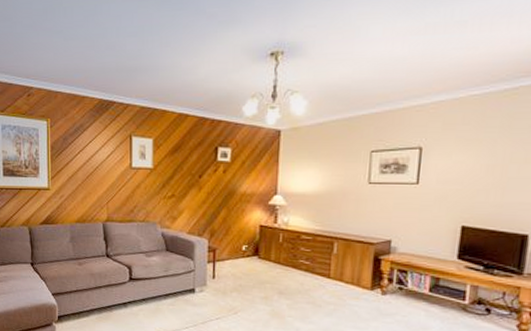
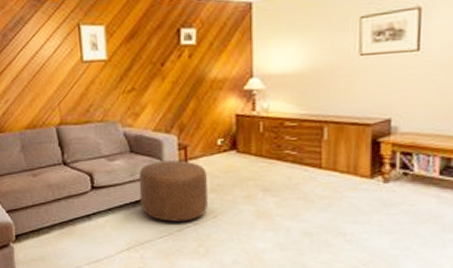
ottoman: none [171,260,231,315] -> present [138,160,208,221]

